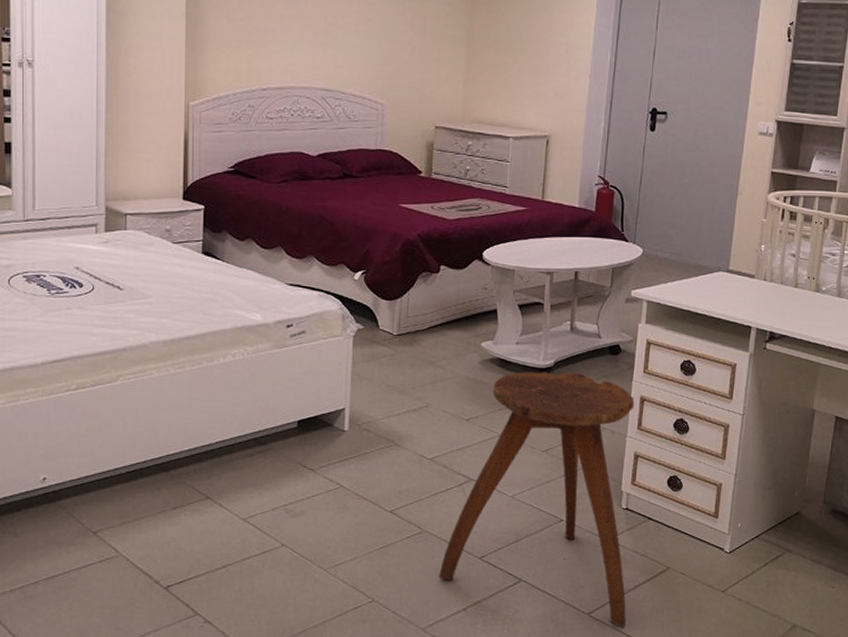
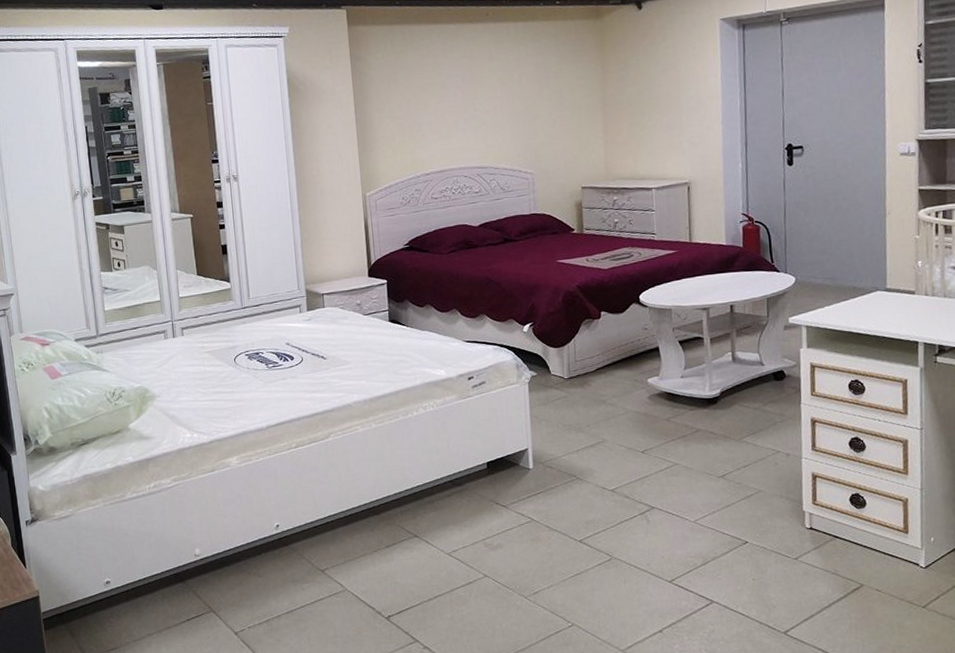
stool: present [439,372,635,628] -> none [632,400,825,646]

